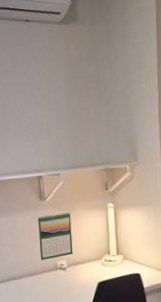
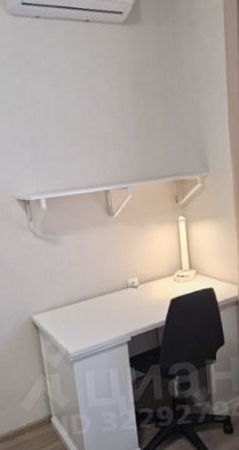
calendar: present [38,212,73,260] -> none [106,227,145,279]

